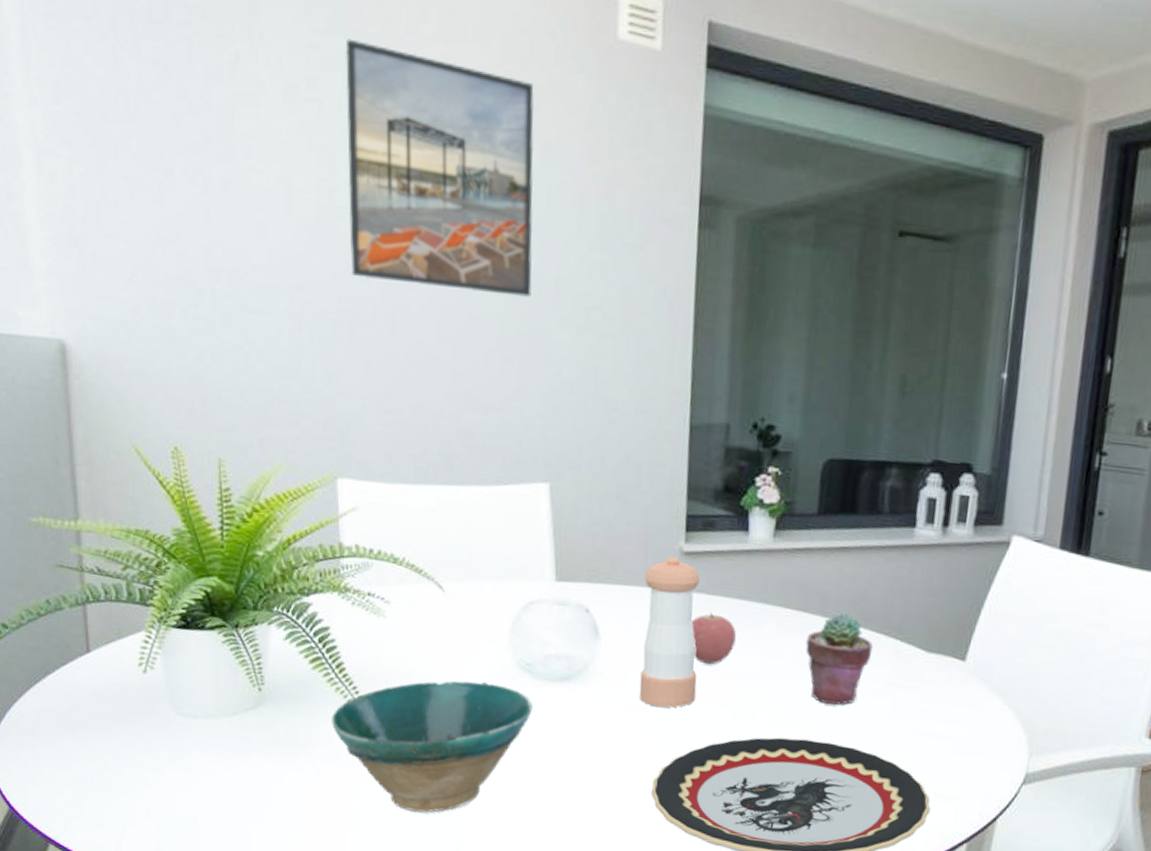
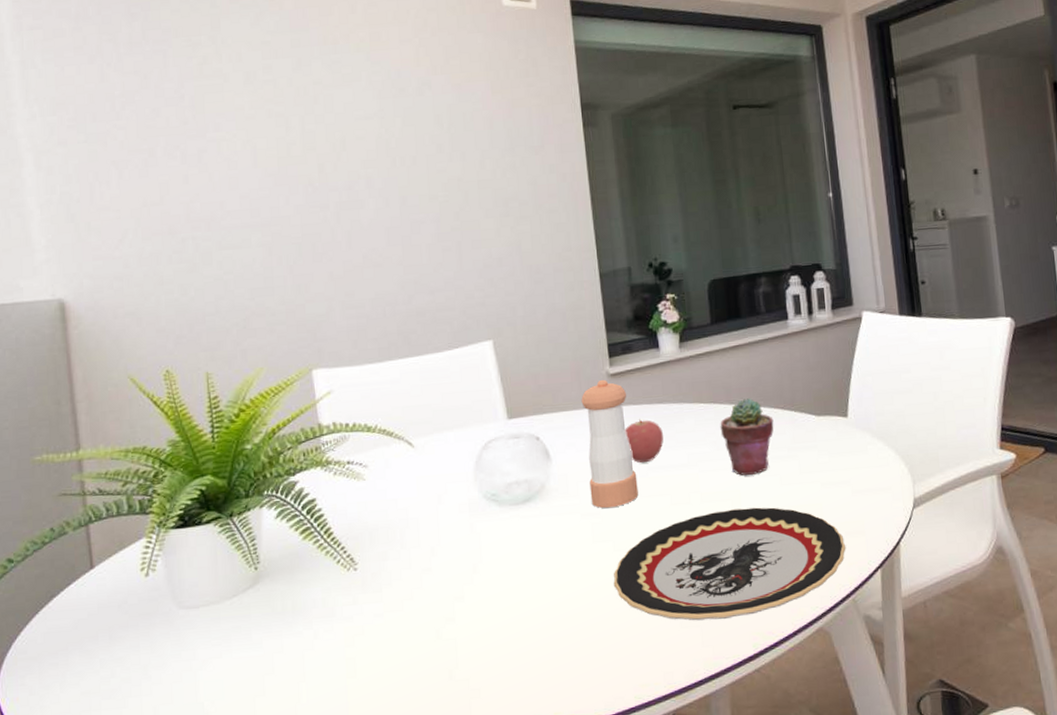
bowl: present [331,680,533,813] -> none [323,518,502,651]
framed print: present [345,38,534,297] -> none [292,33,460,207]

